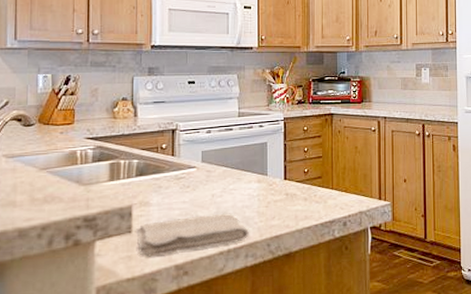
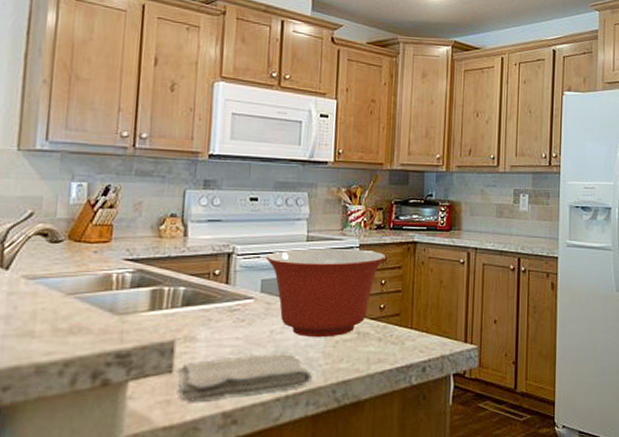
mixing bowl: none [204,122,308,200] -> present [266,248,387,338]

